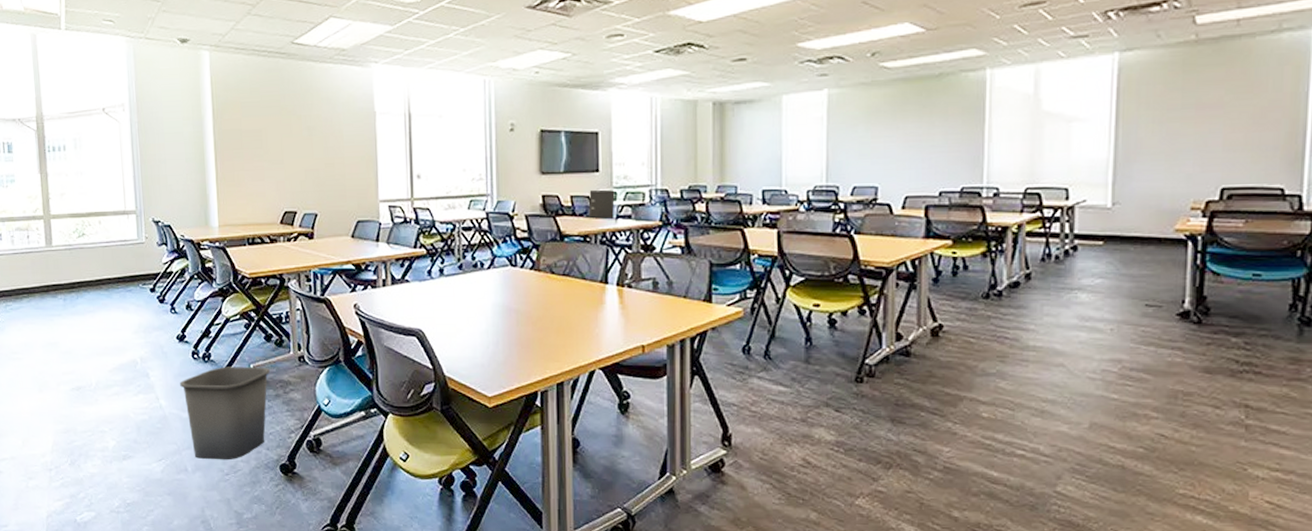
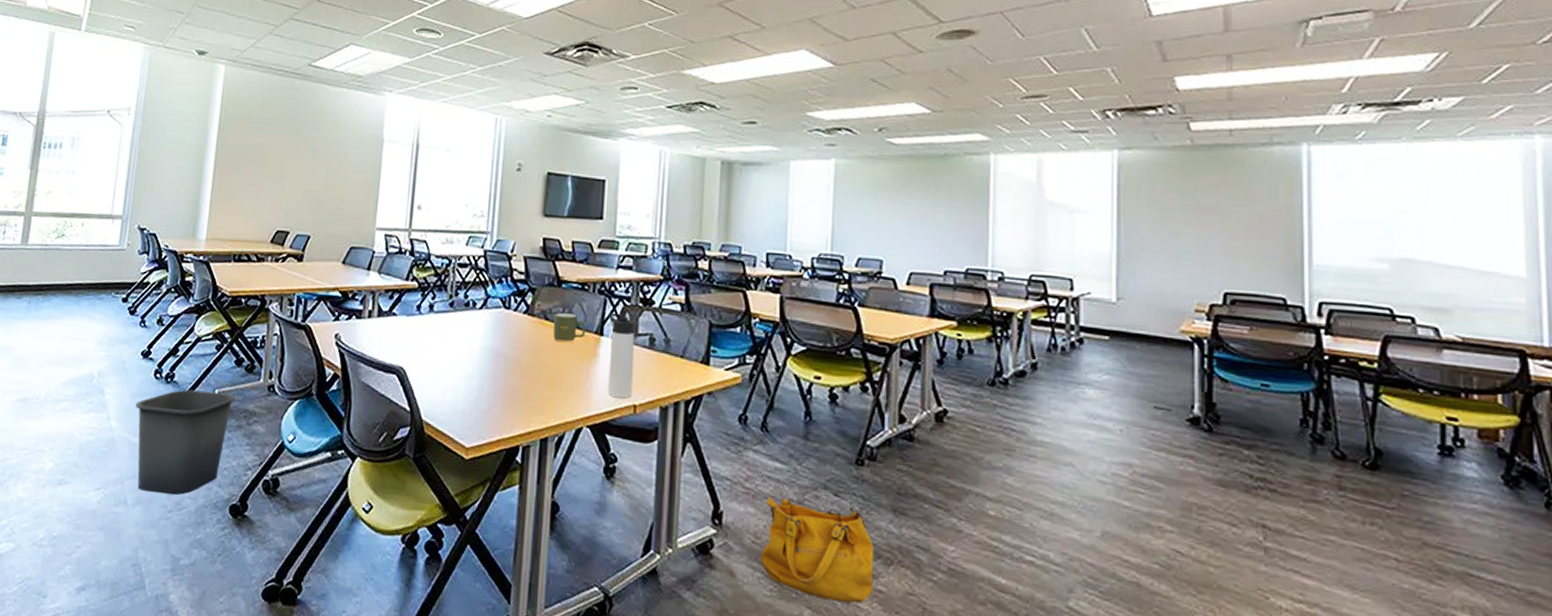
mug: none [559,266,591,294] -> present [553,313,586,343]
binder: present [588,189,615,219] -> none [588,236,618,268]
thermos bottle: none [612,261,640,340] -> present [608,312,635,399]
handbag: none [768,416,875,504] -> present [760,495,875,604]

